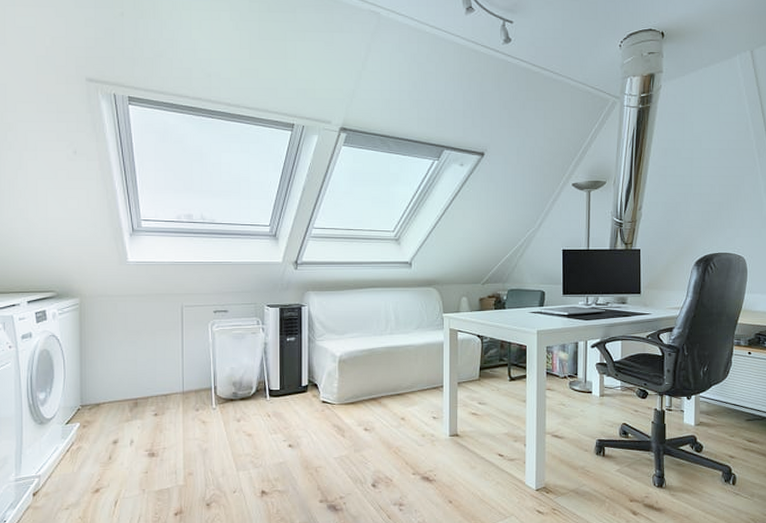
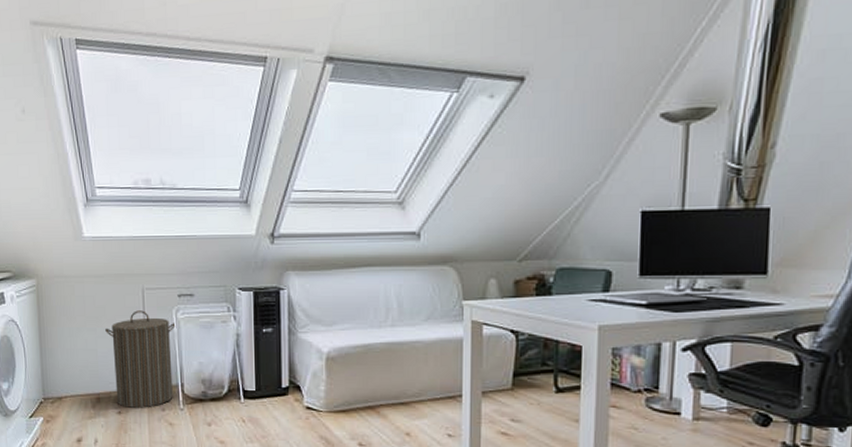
laundry hamper: none [145,325,211,410] -> present [105,310,176,408]

